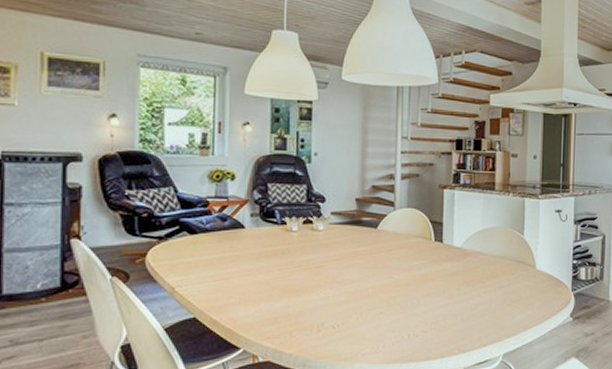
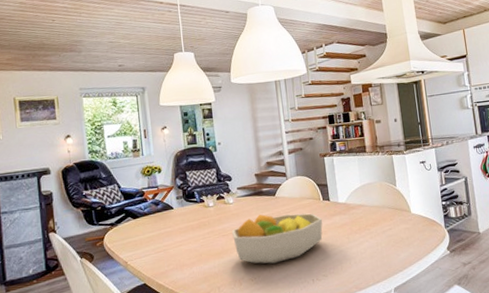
fruit bowl: none [316,249,431,310] -> present [231,213,323,264]

